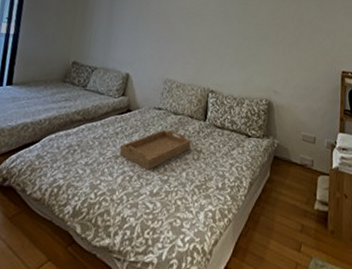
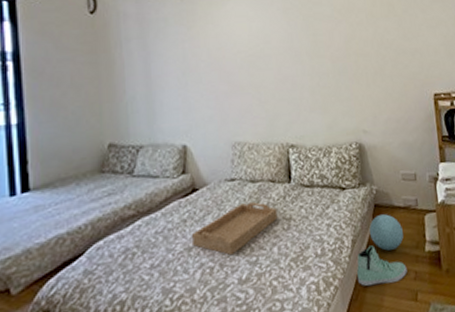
sneaker: none [250,191,295,230] -> present [357,245,407,286]
ball: none [265,166,296,200] -> present [369,214,403,251]

